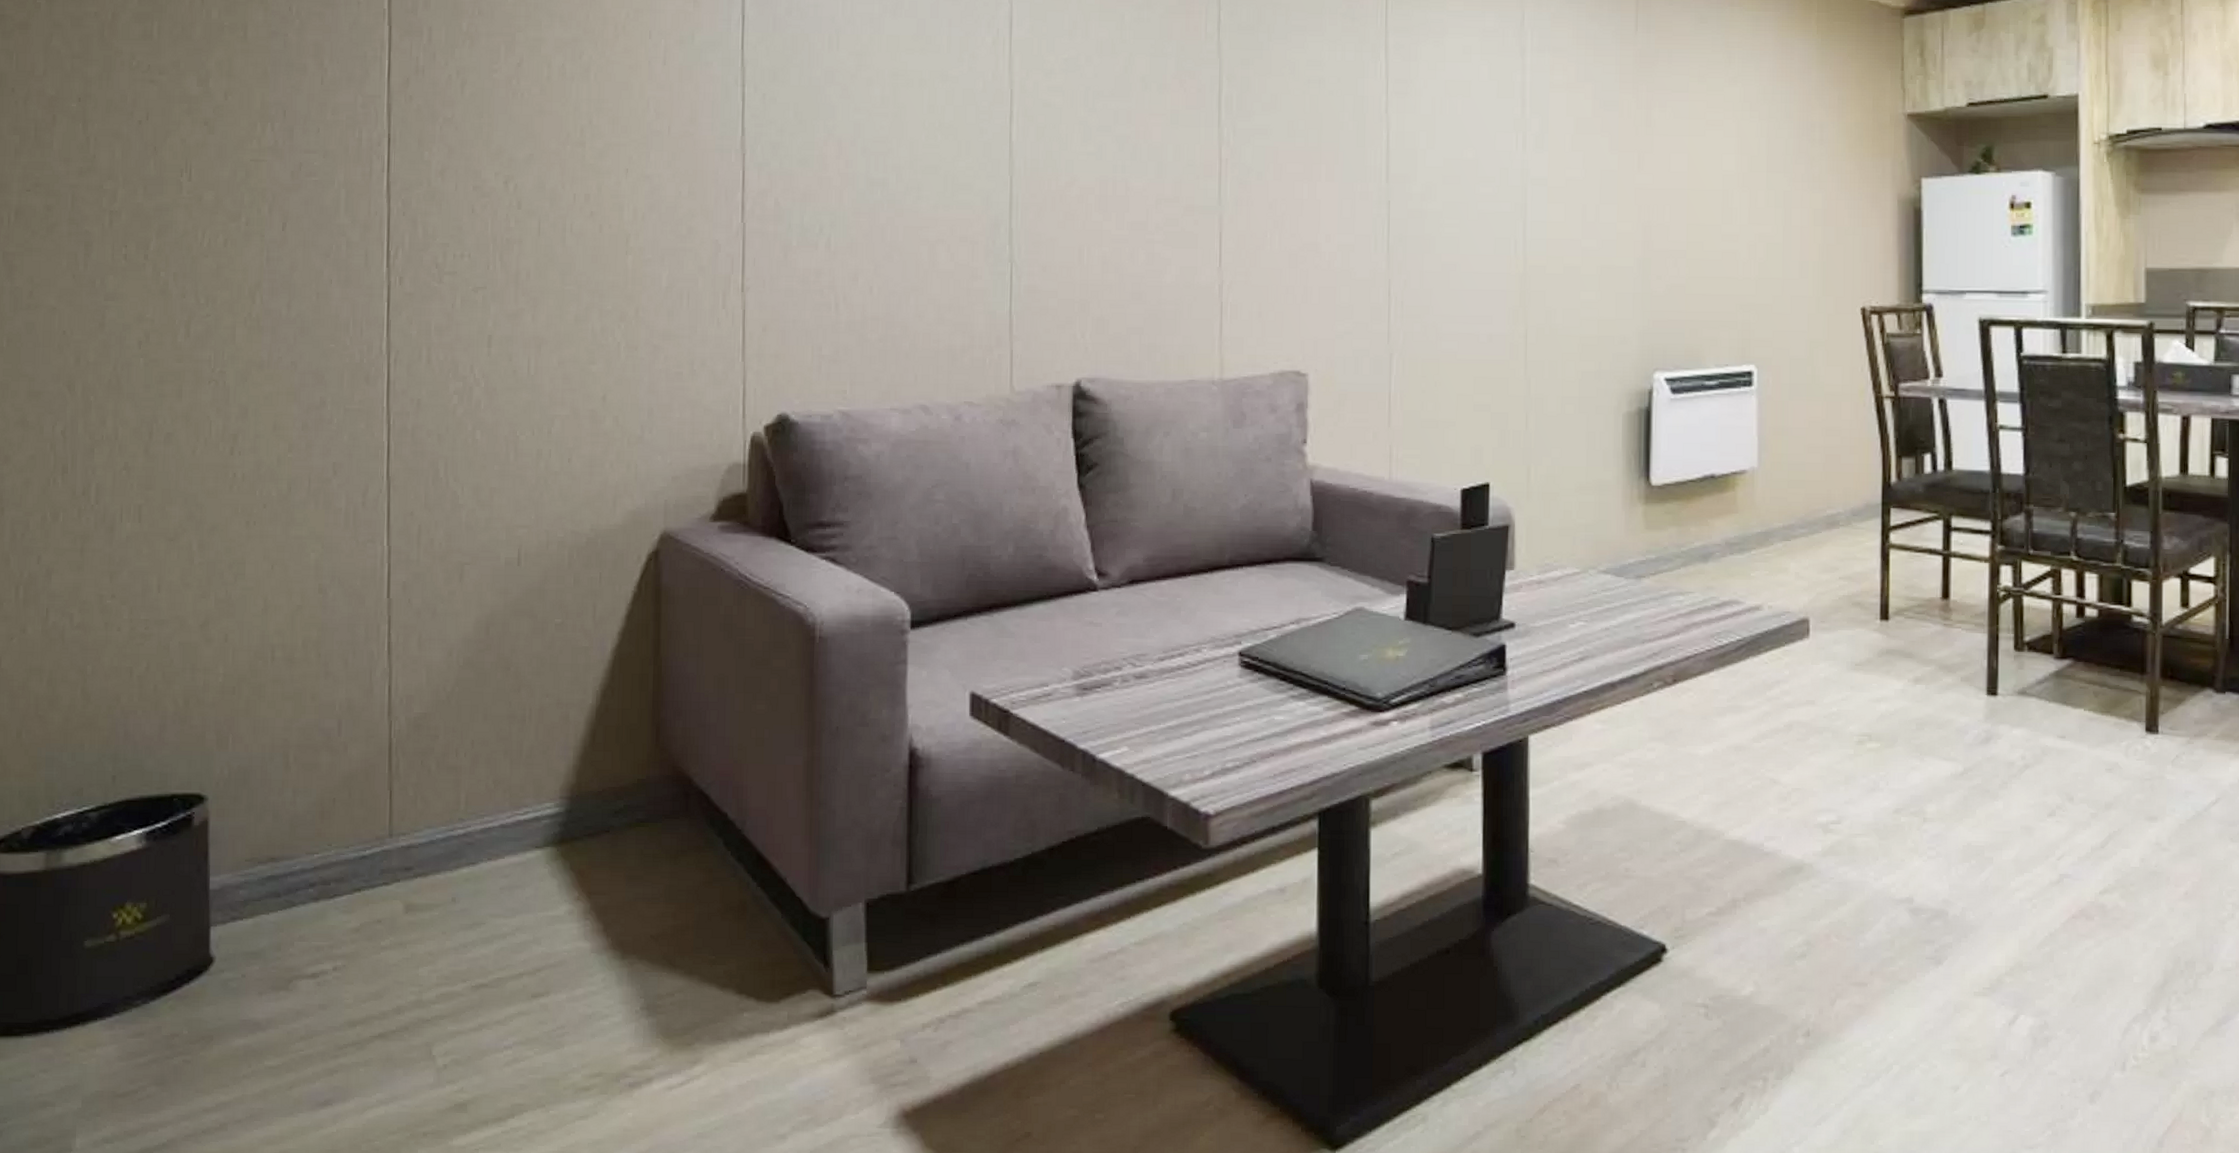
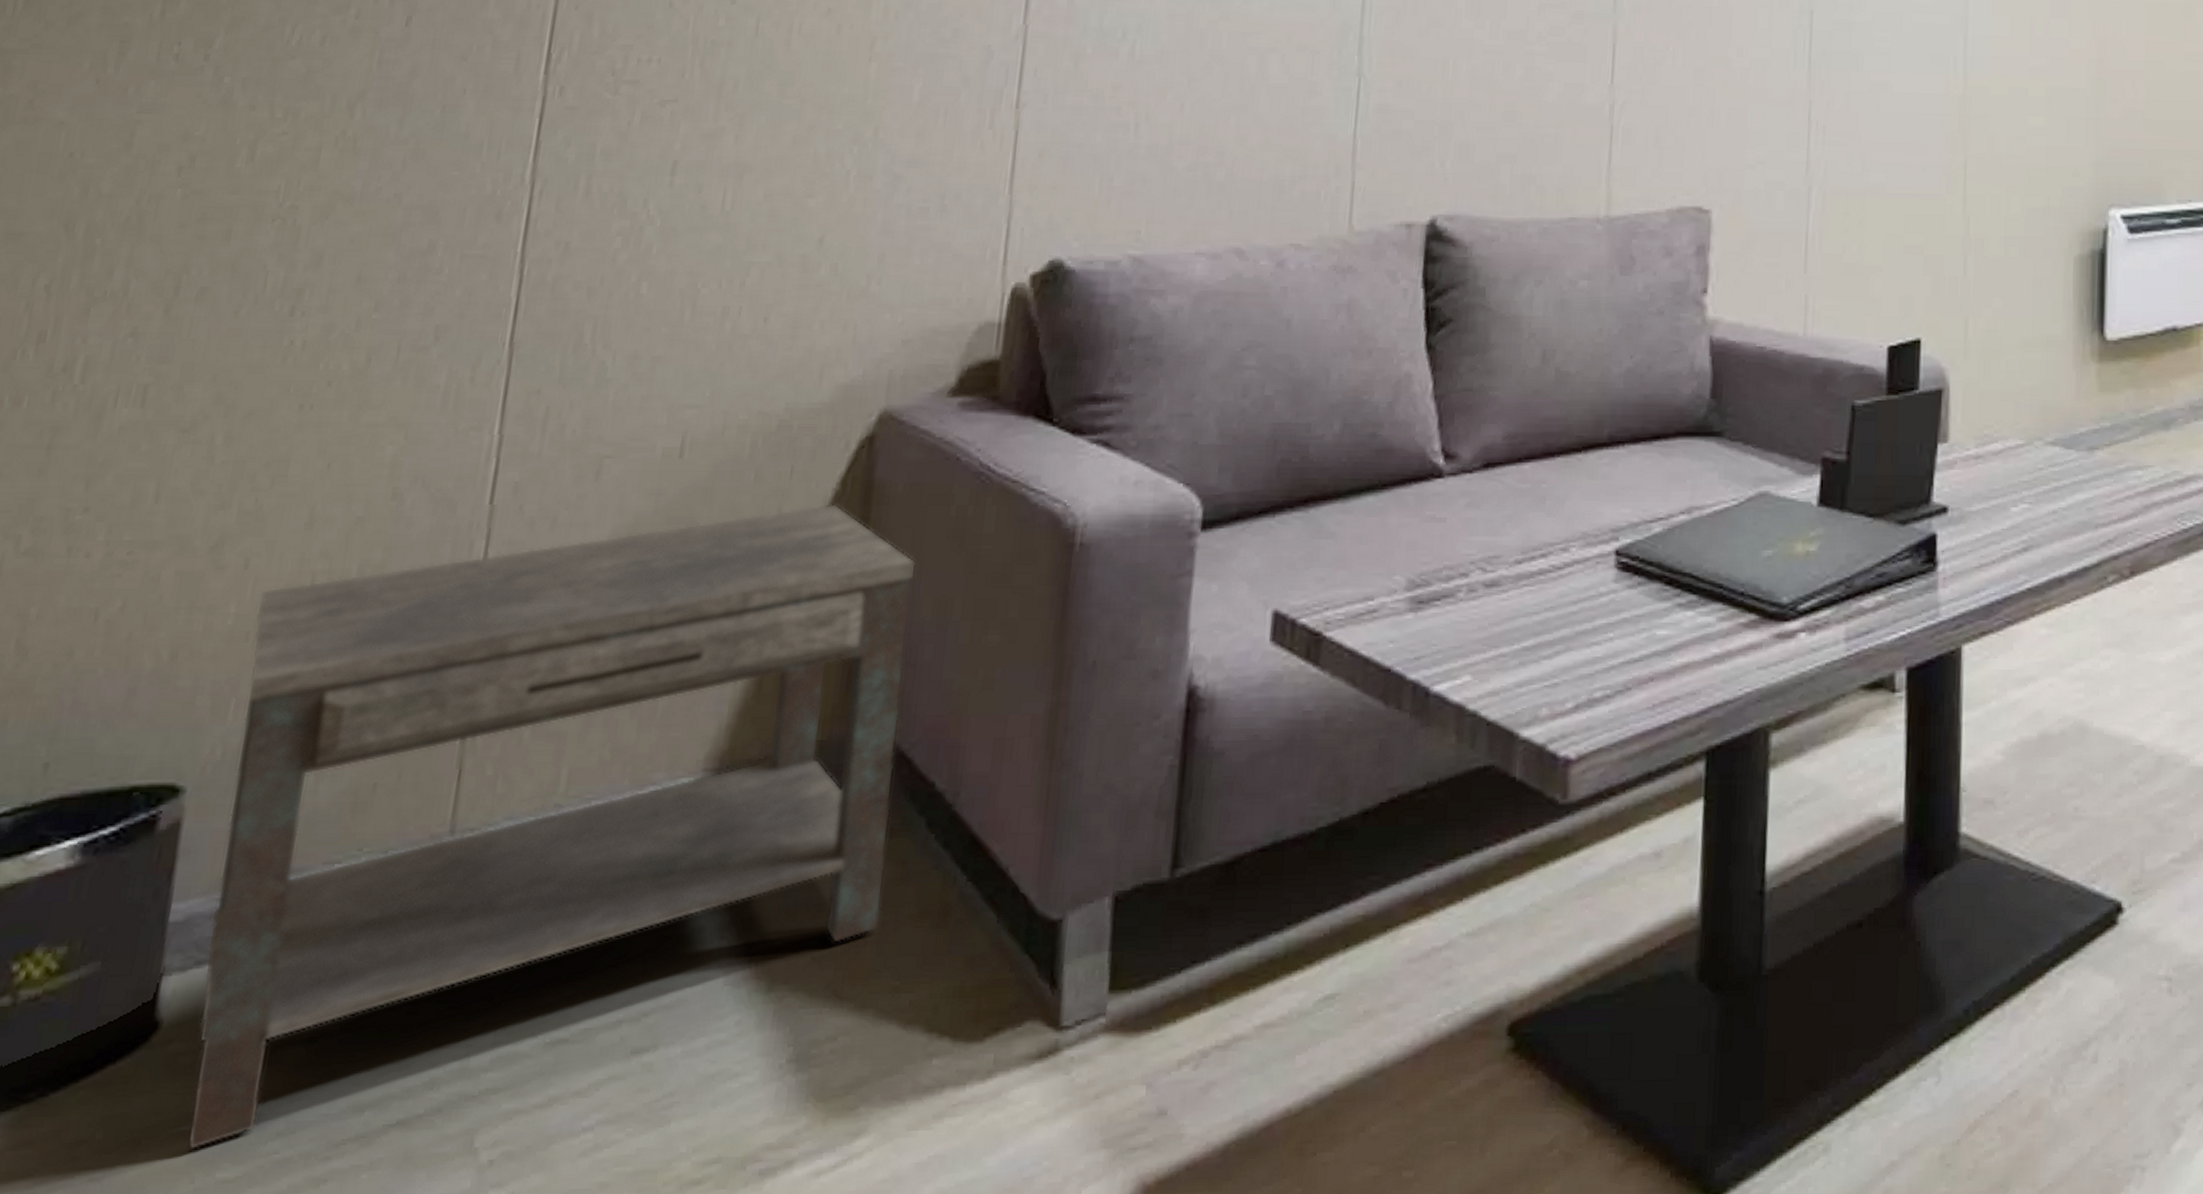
side table: none [237,602,698,1046] -> present [186,504,916,1151]

